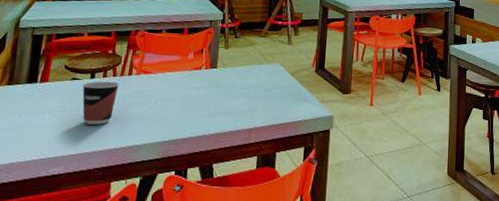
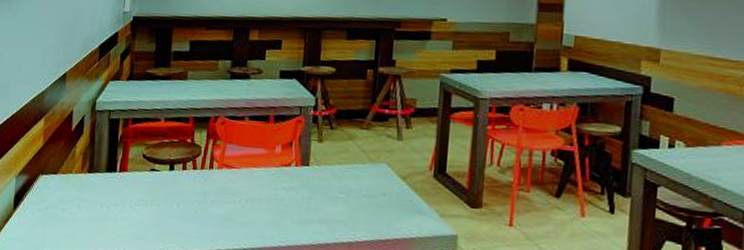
cup: present [82,81,120,125] -> none [161,173,200,223]

